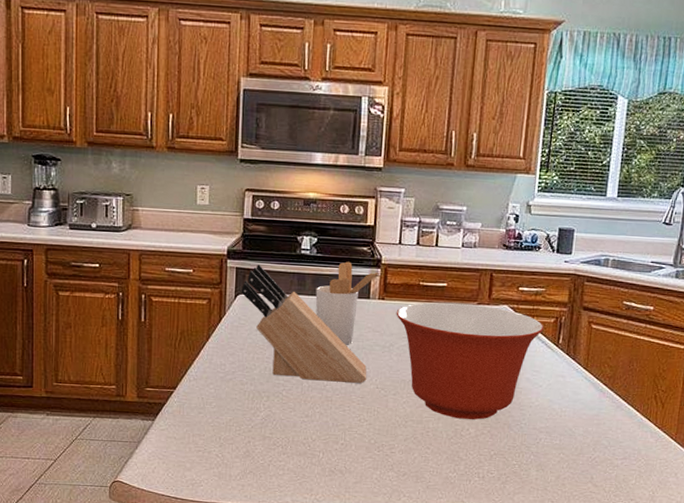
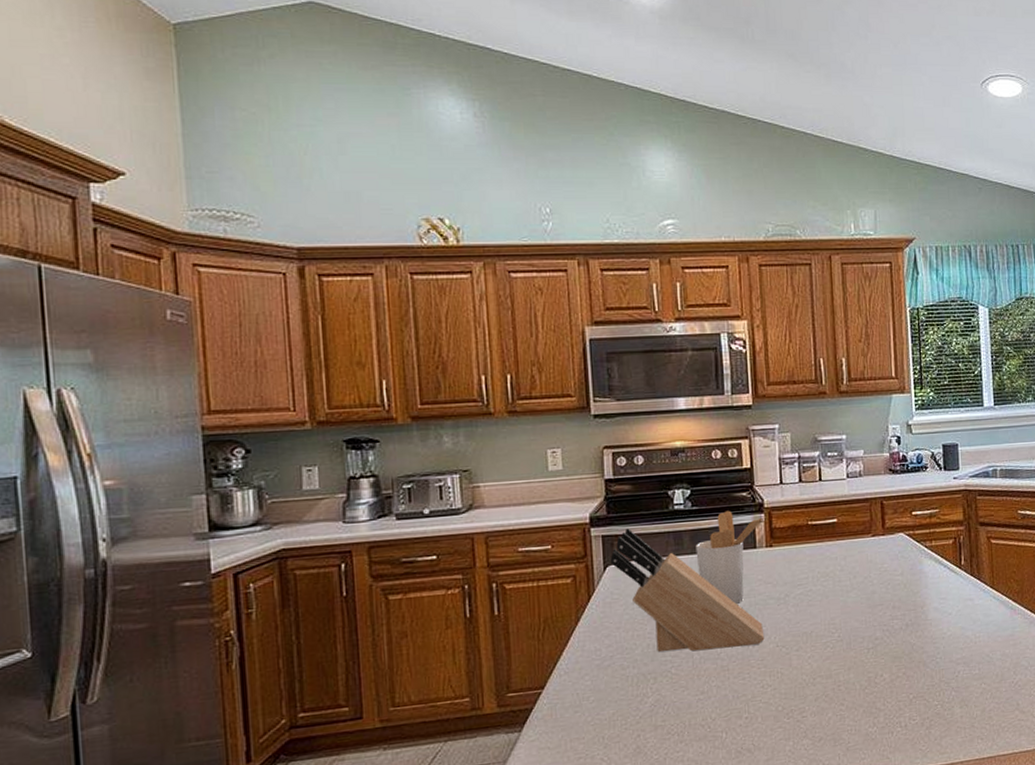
mixing bowl: present [396,302,544,420] -> none [787,536,944,666]

